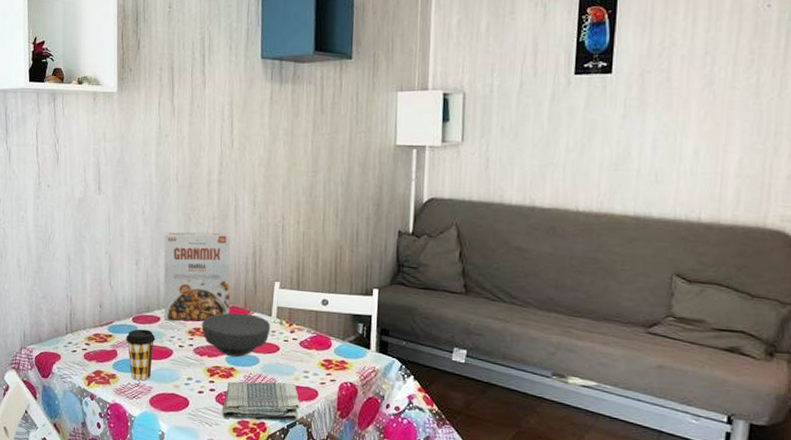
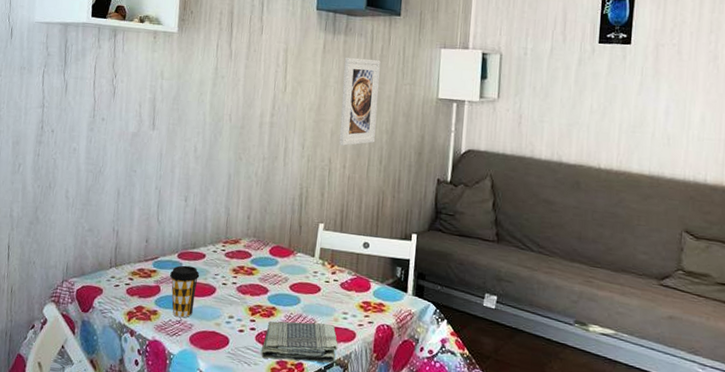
cereal box: present [163,231,231,322] -> none [209,170,279,260]
bowl: present [202,312,271,358] -> none [246,252,313,297]
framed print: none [291,106,332,201] -> present [339,57,381,146]

